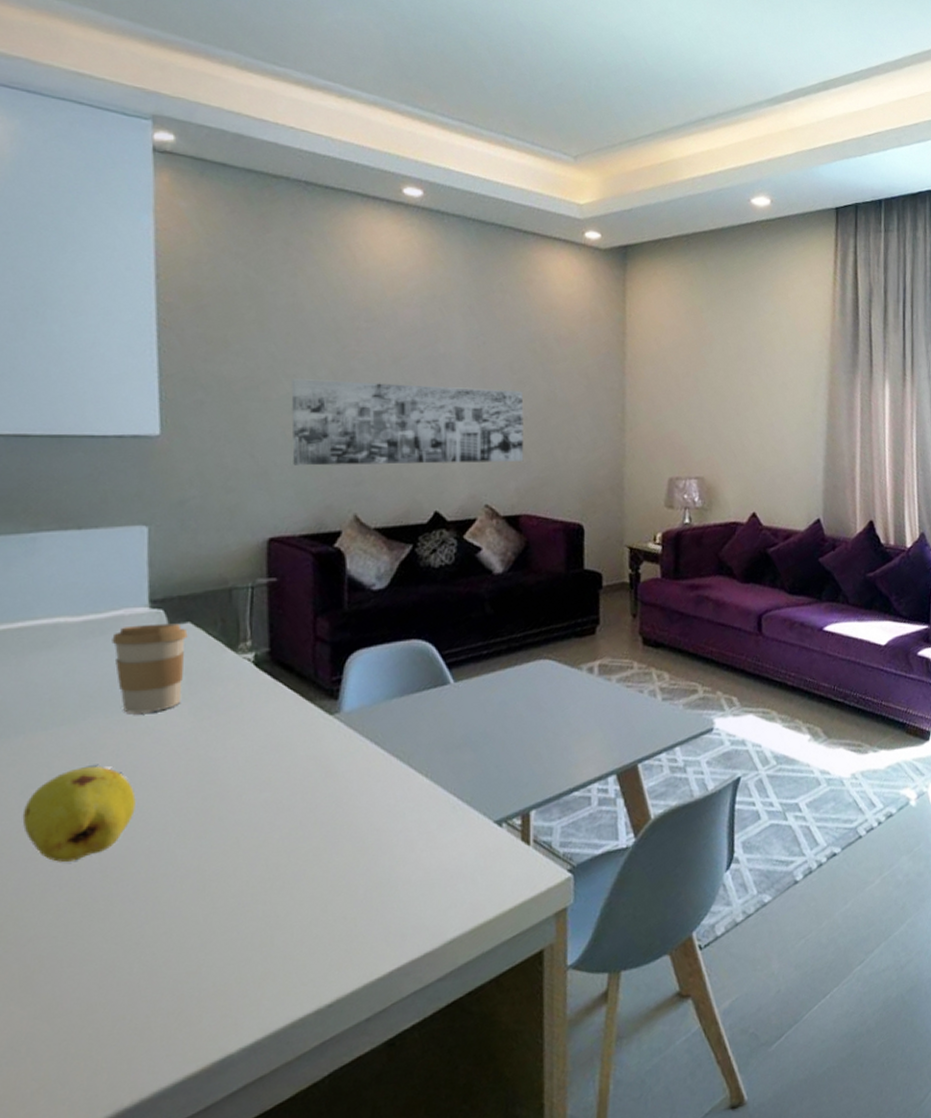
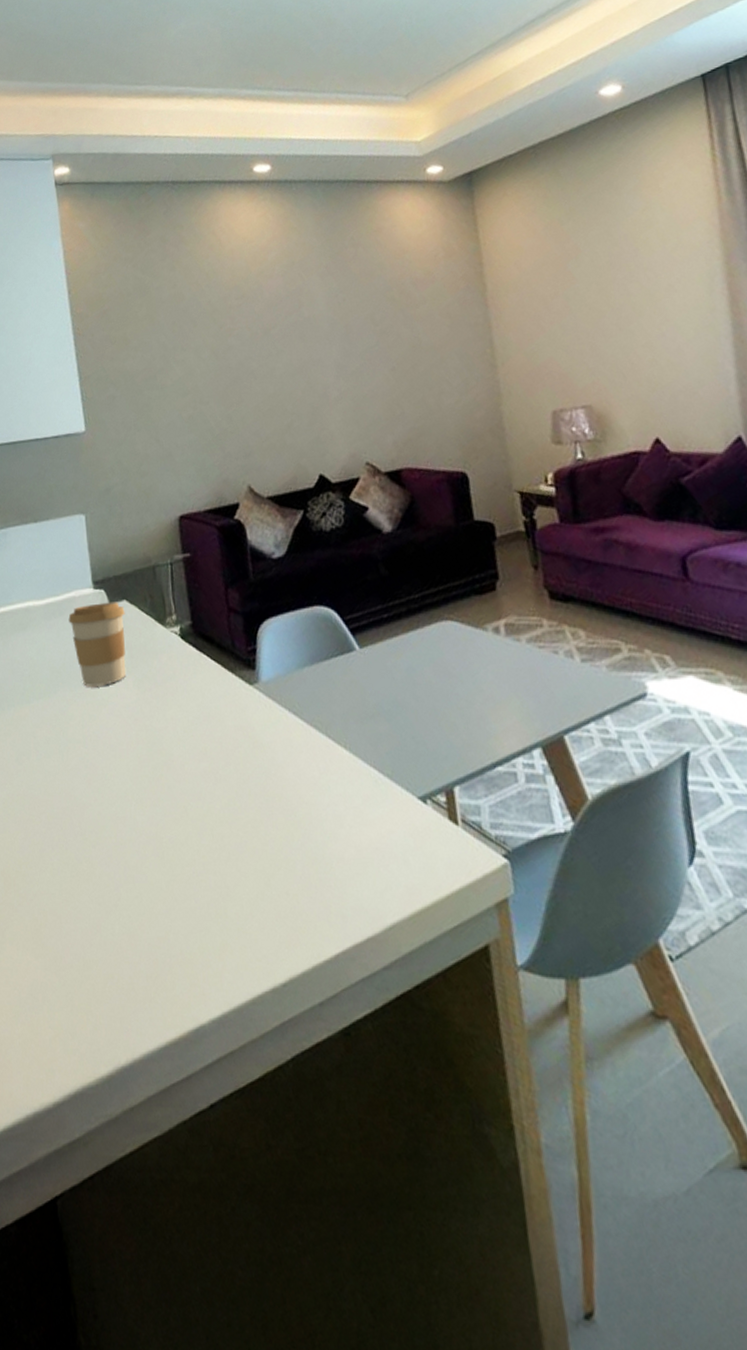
fruit: present [22,767,136,862] -> none [19,736,101,824]
wall art: present [291,379,524,466] -> none [181,341,398,445]

